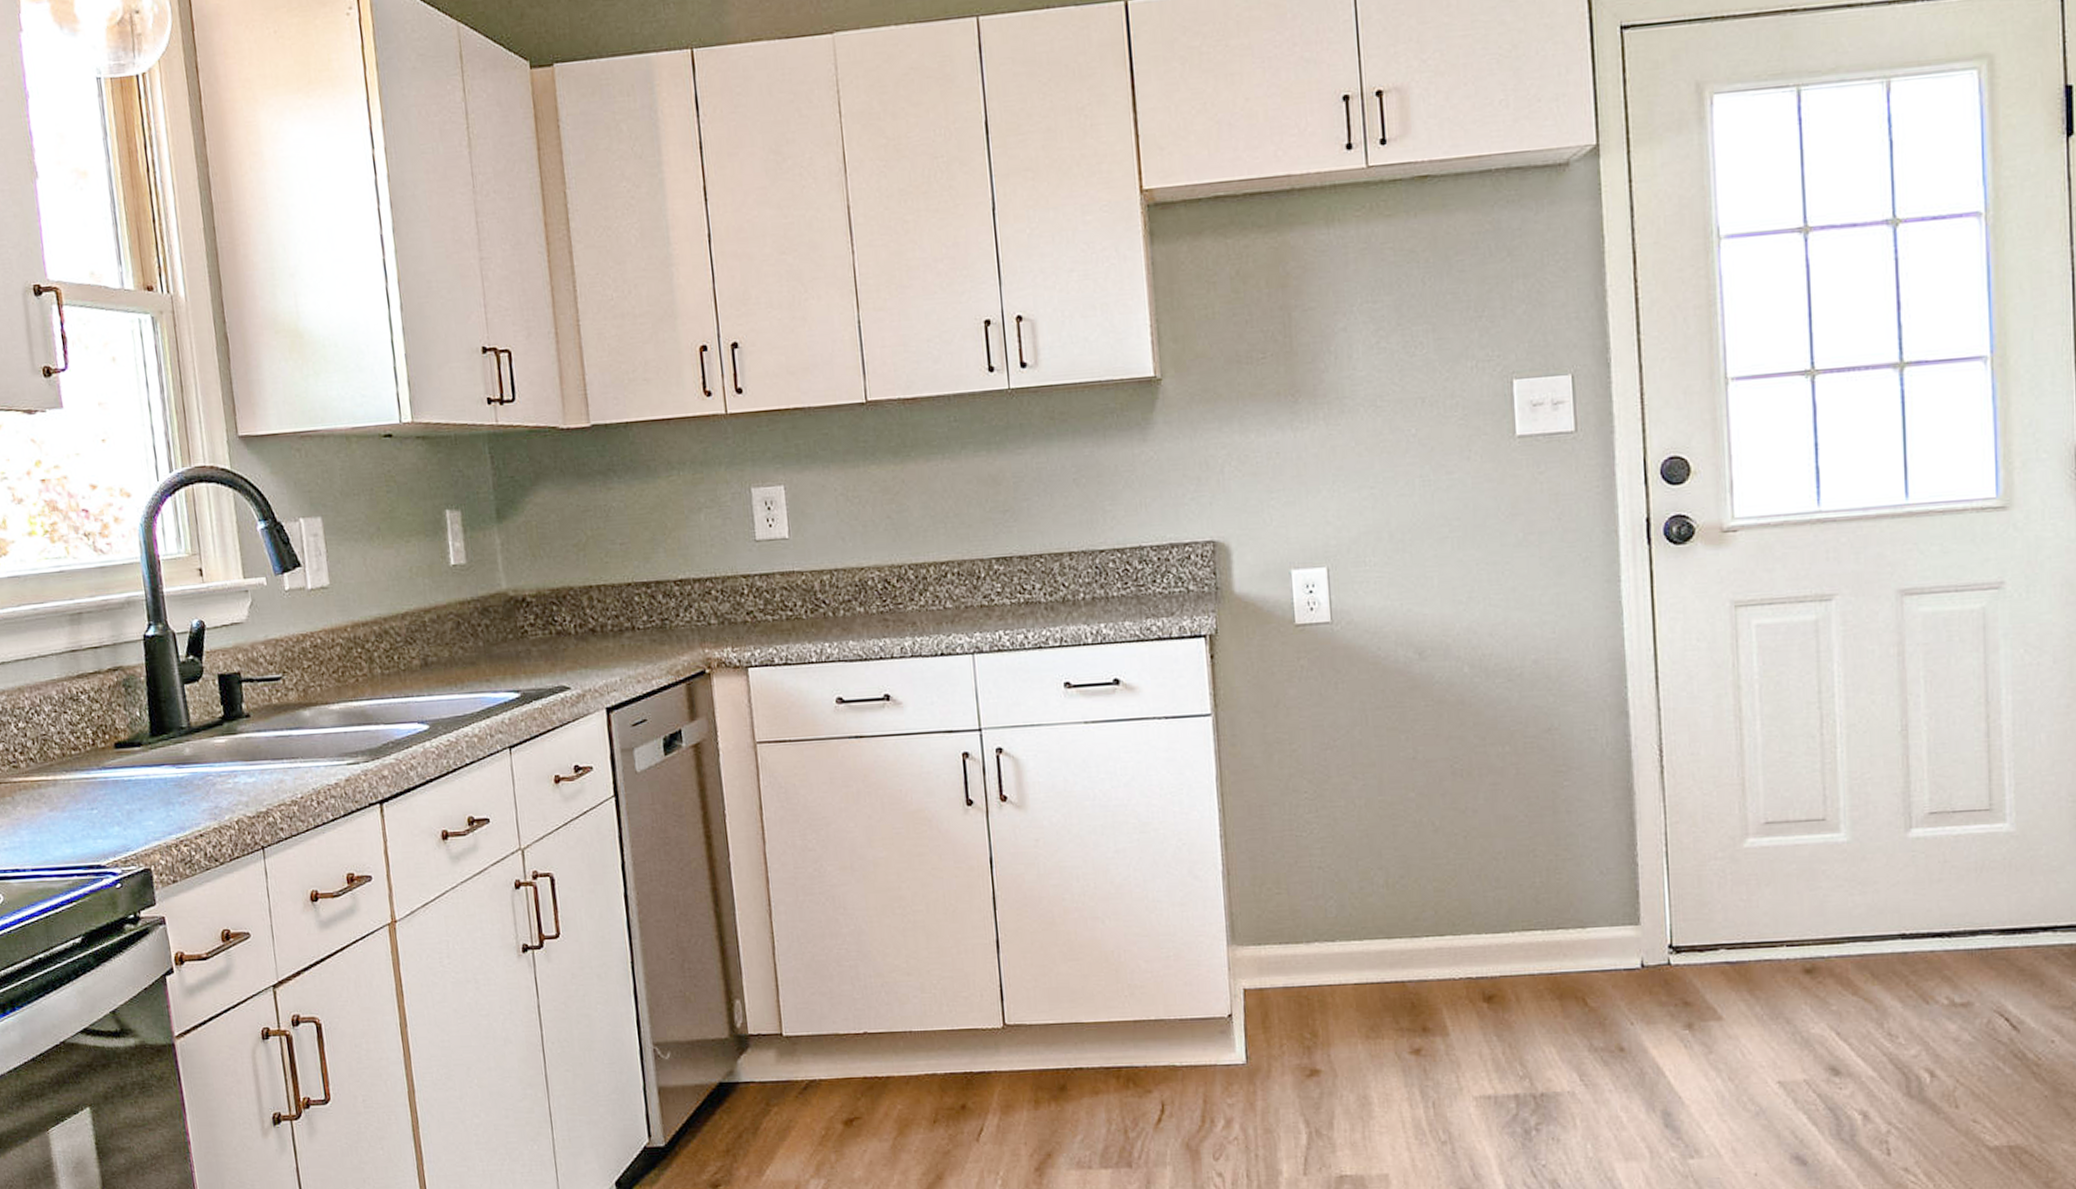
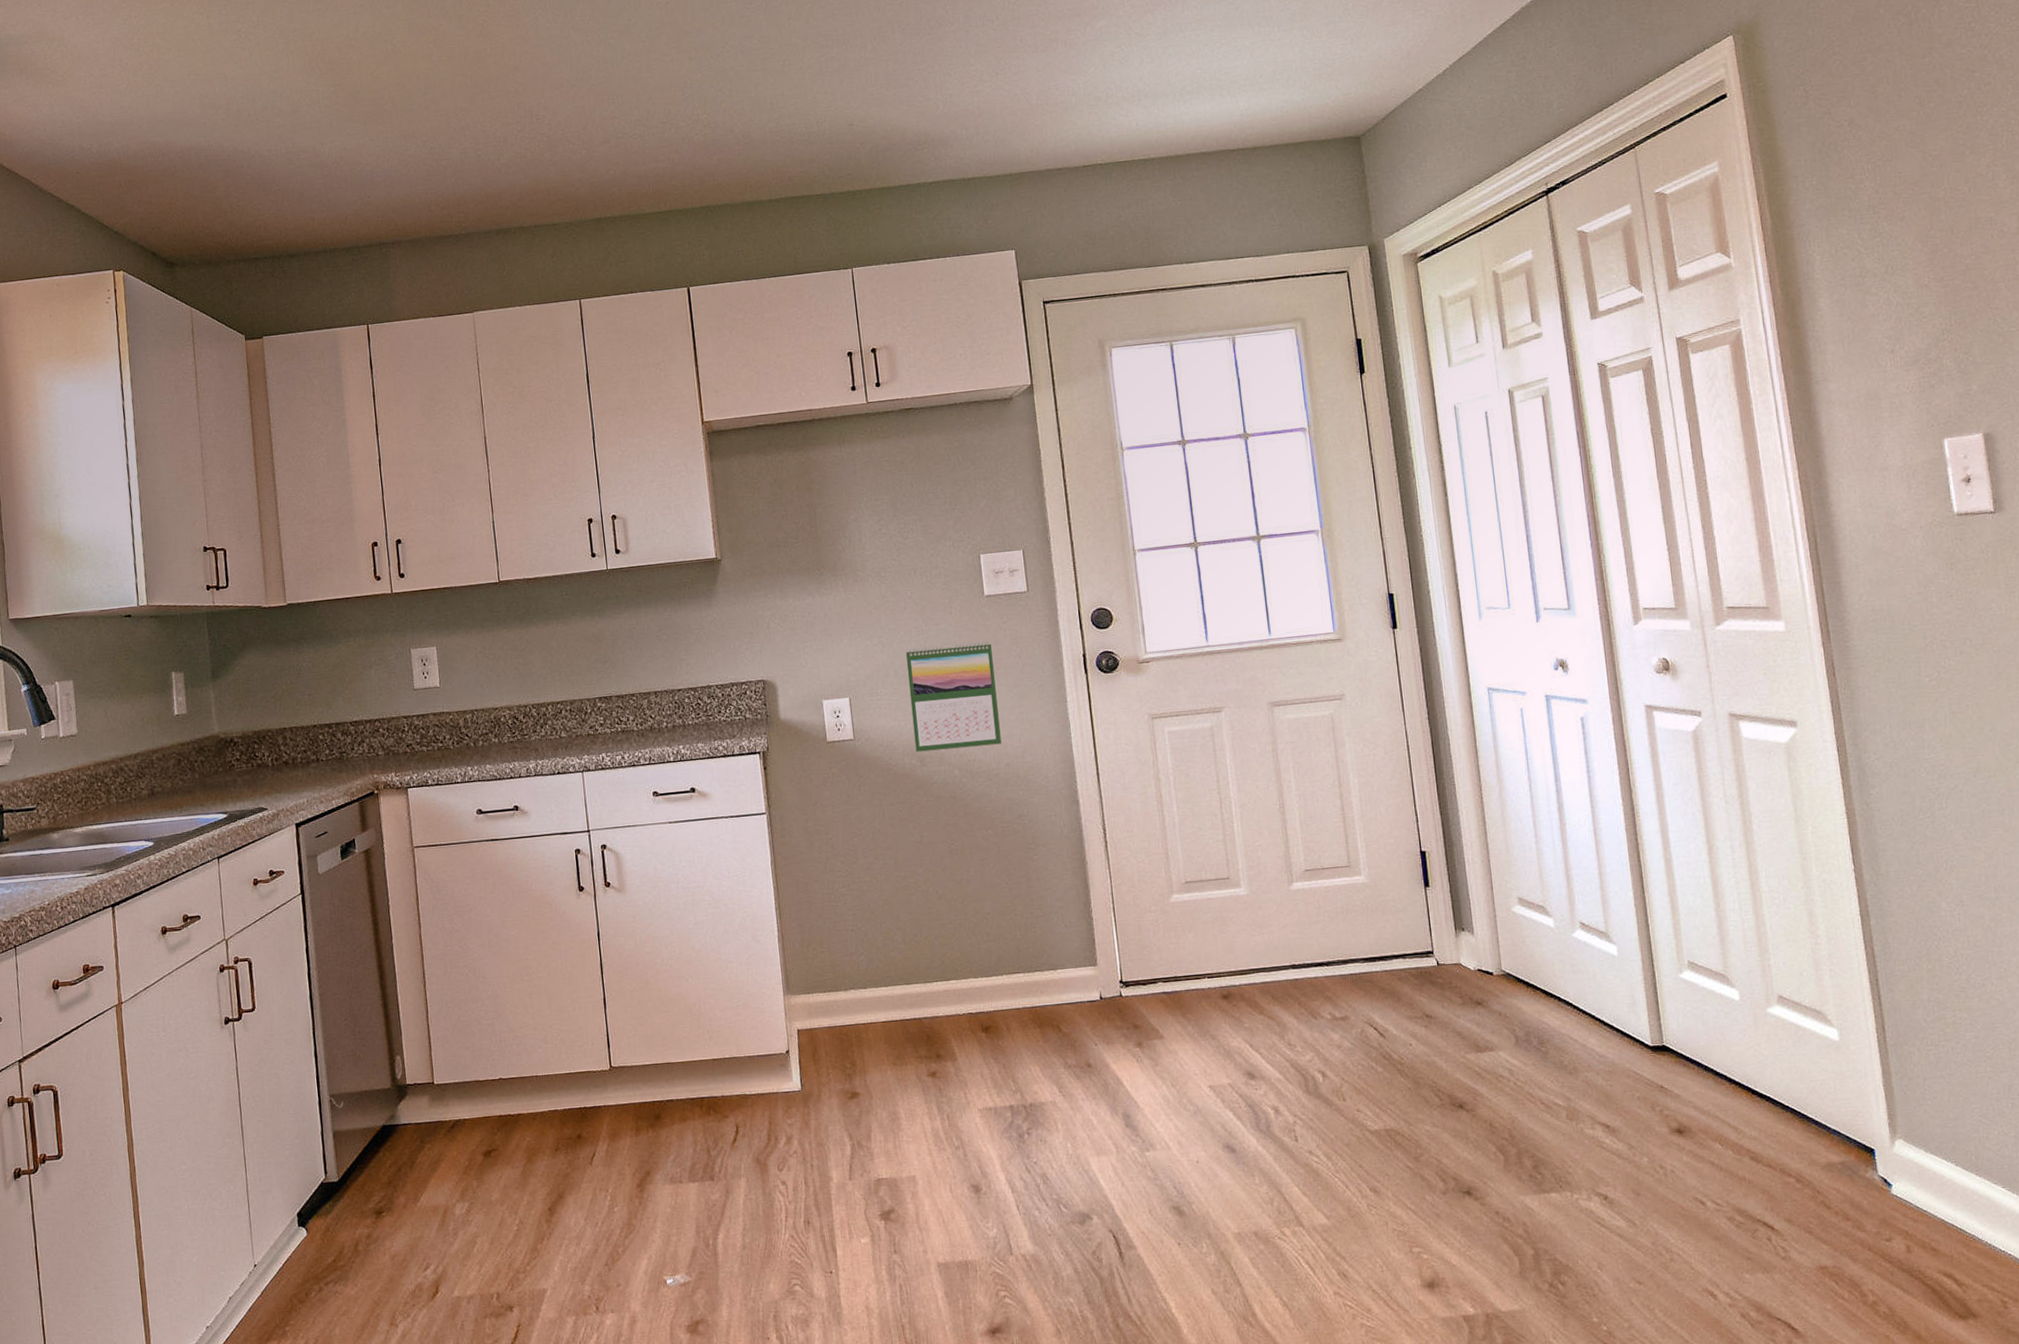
calendar: none [1405,497,1529,642] -> present [905,641,1002,752]

